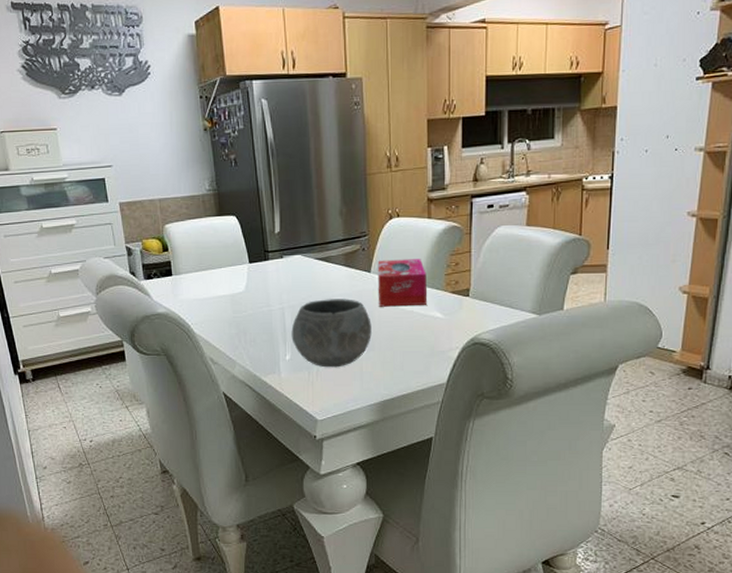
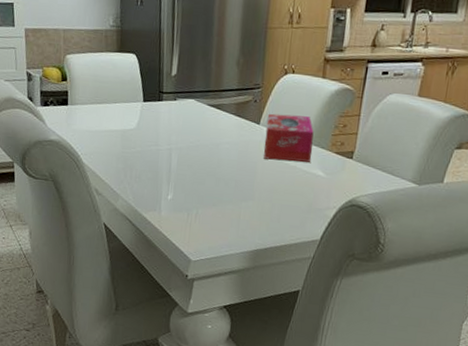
bowl: present [291,299,372,368] -> none [175,145,254,213]

